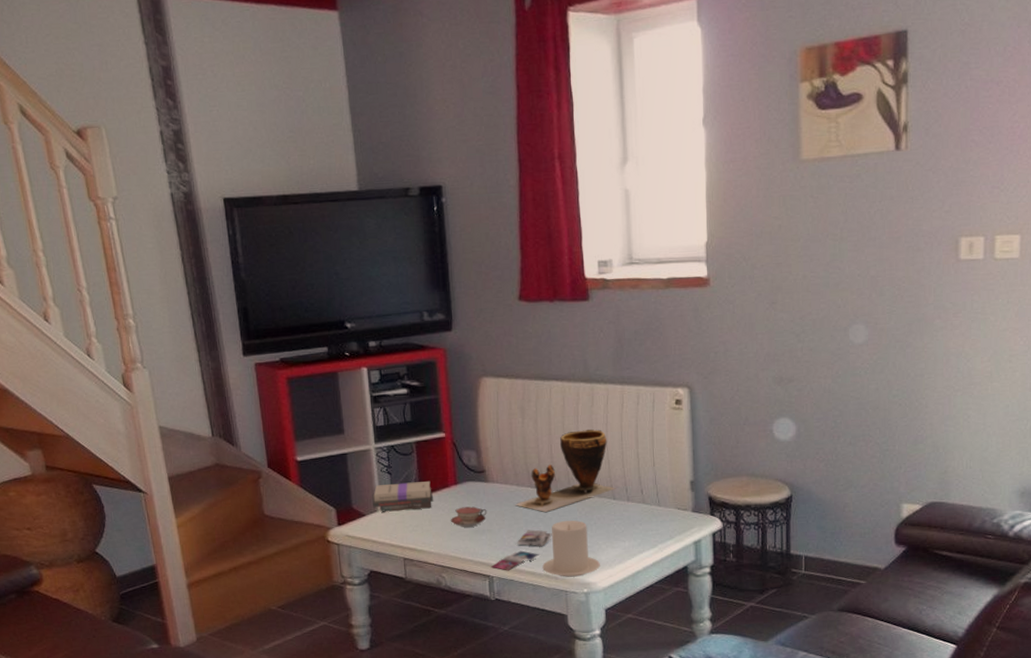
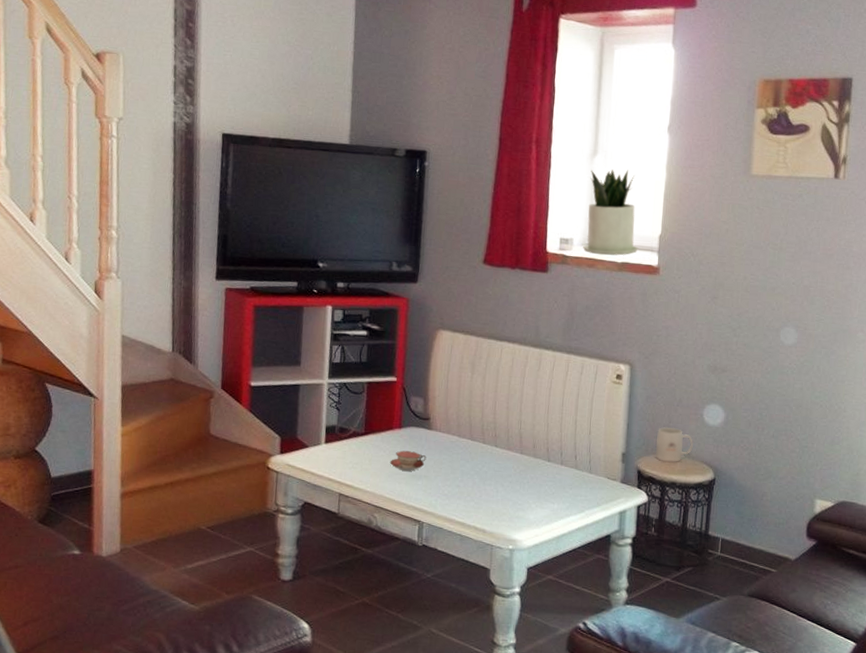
books: present [372,481,434,512] -> none [317,419,377,448]
magazine: present [491,529,552,571] -> none [423,480,486,519]
clay pot: present [515,429,616,512] -> none [454,391,552,466]
candle: present [542,520,600,577] -> none [472,476,528,533]
planter: none [623,174,684,274] -> present [583,169,639,256]
mug: none [725,447,766,485] -> present [655,426,694,463]

